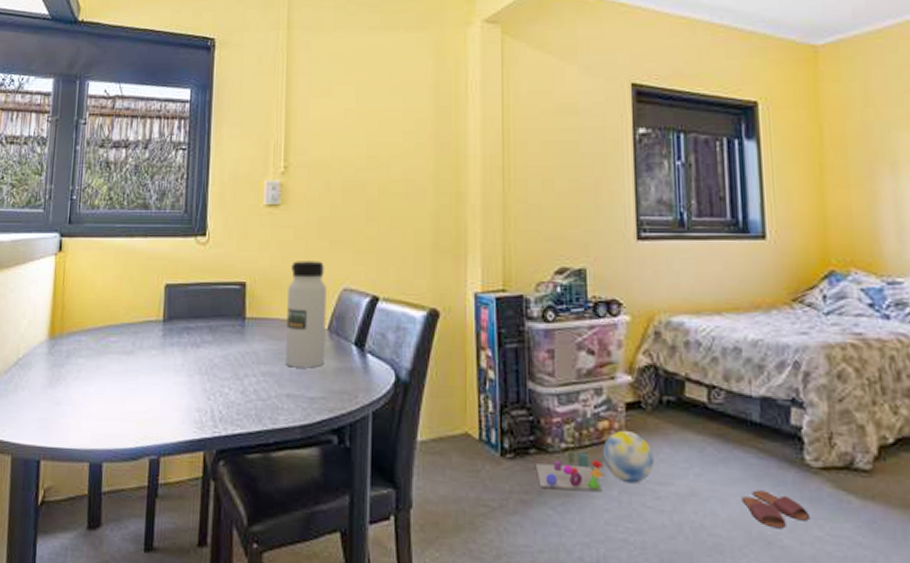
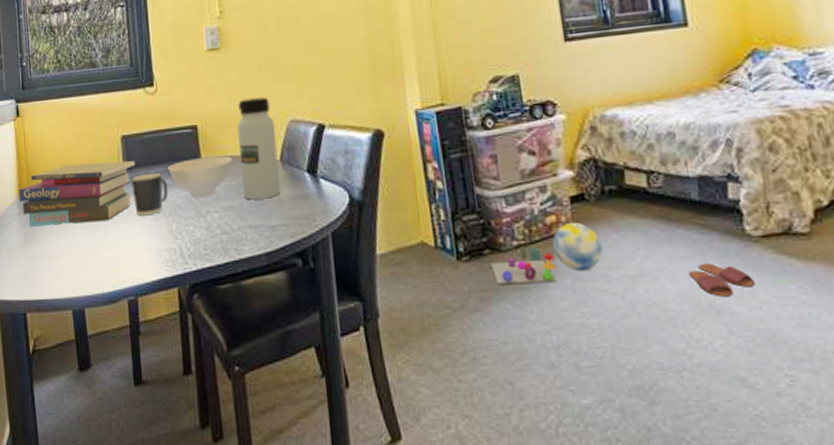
books: none [49,307,176,372] -> present [19,160,135,227]
mug: none [169,326,207,371] -> present [131,172,168,216]
bowl: none [210,317,278,360] -> present [168,156,232,199]

